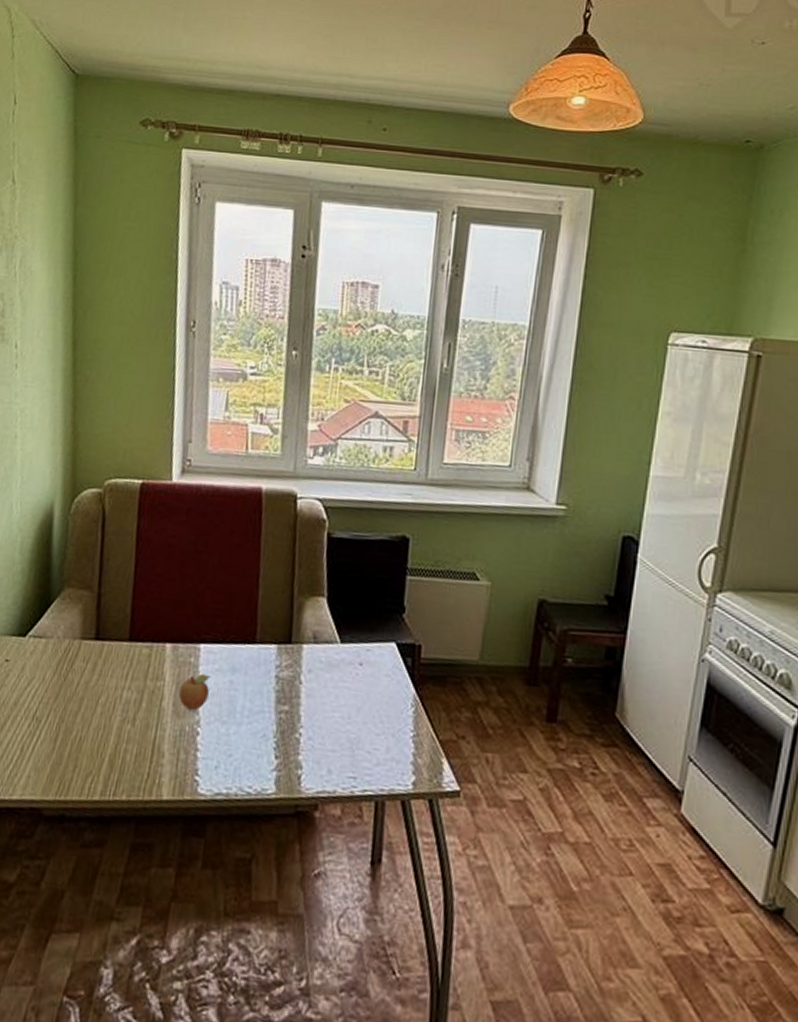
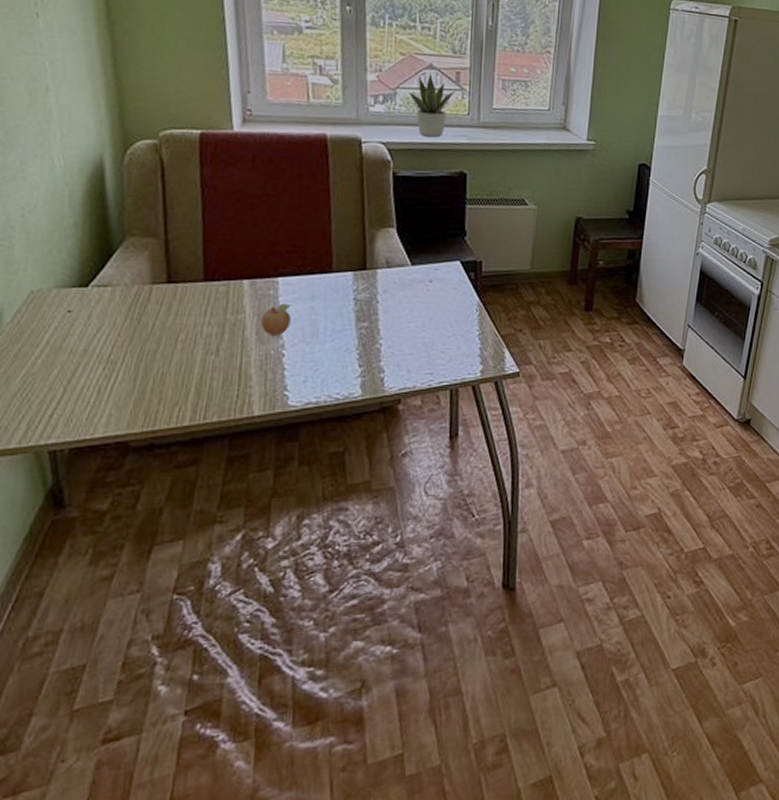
potted plant: none [351,422,402,495] -> present [409,73,456,138]

